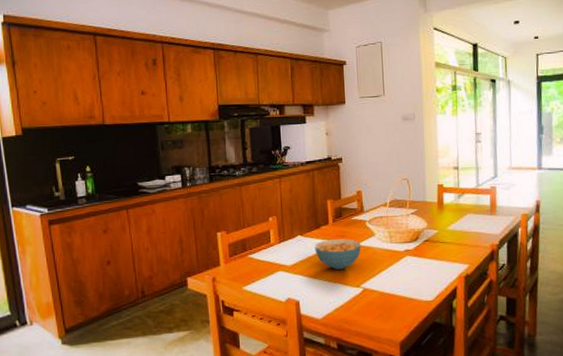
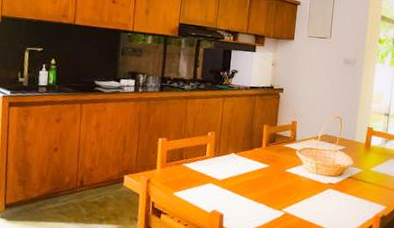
cereal bowl: present [314,238,361,270] -> none [245,161,289,191]

